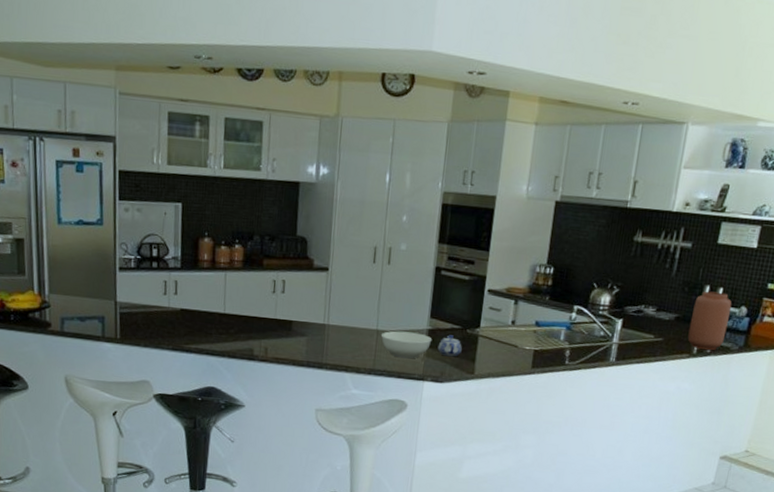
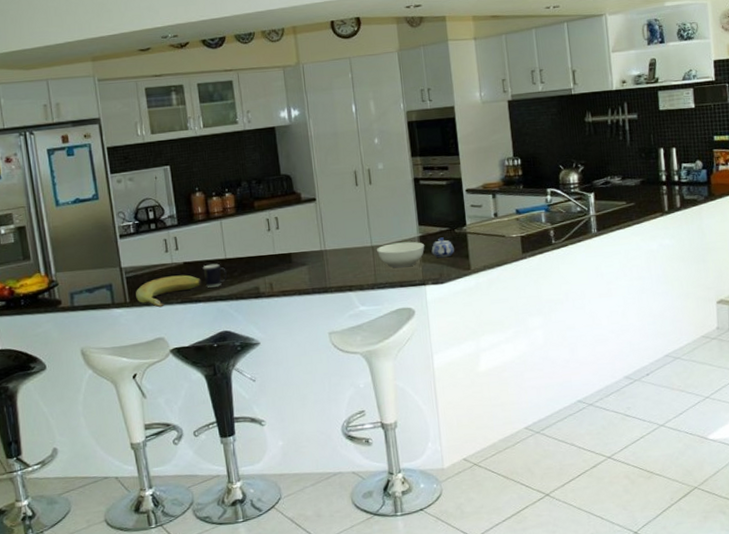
banana: none [127,319,197,351] -> present [136,275,203,308]
mug: none [199,315,223,341] -> present [202,263,227,288]
vase: present [687,291,732,351] -> none [654,152,690,207]

